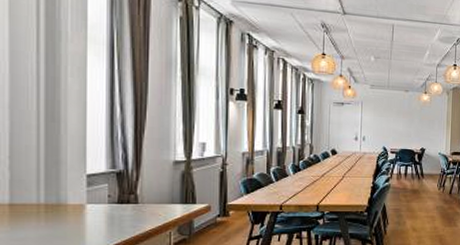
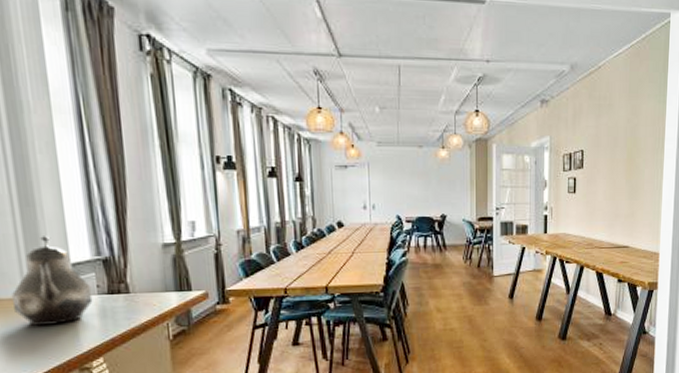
teapot: none [25,149,103,230] -> present [11,236,93,326]

